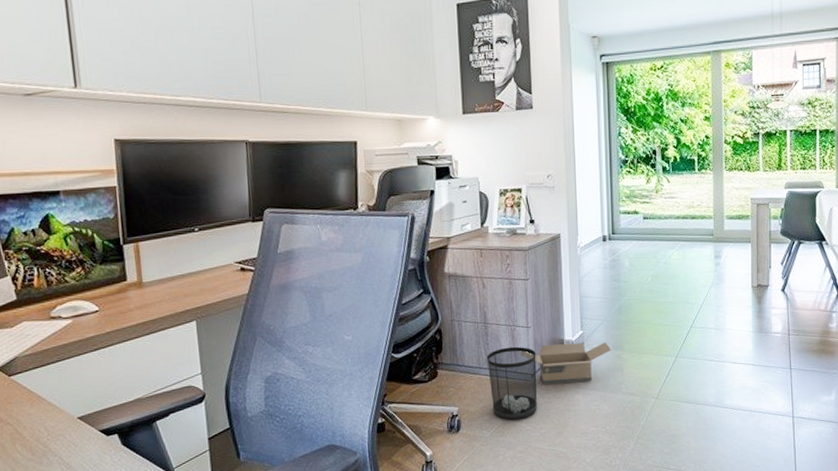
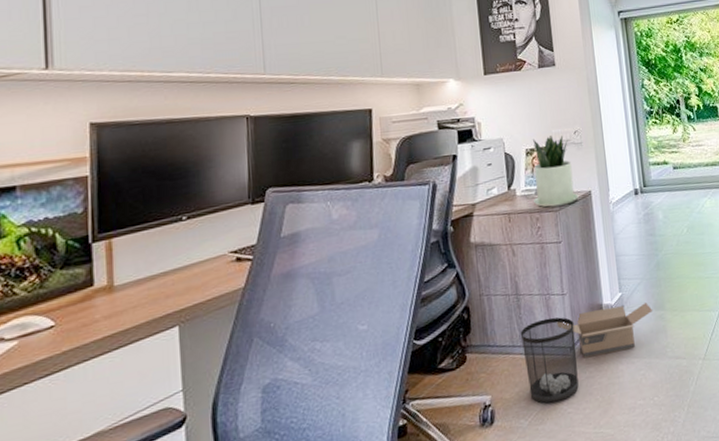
planter: none [505,178,548,246] -> present [533,135,579,208]

